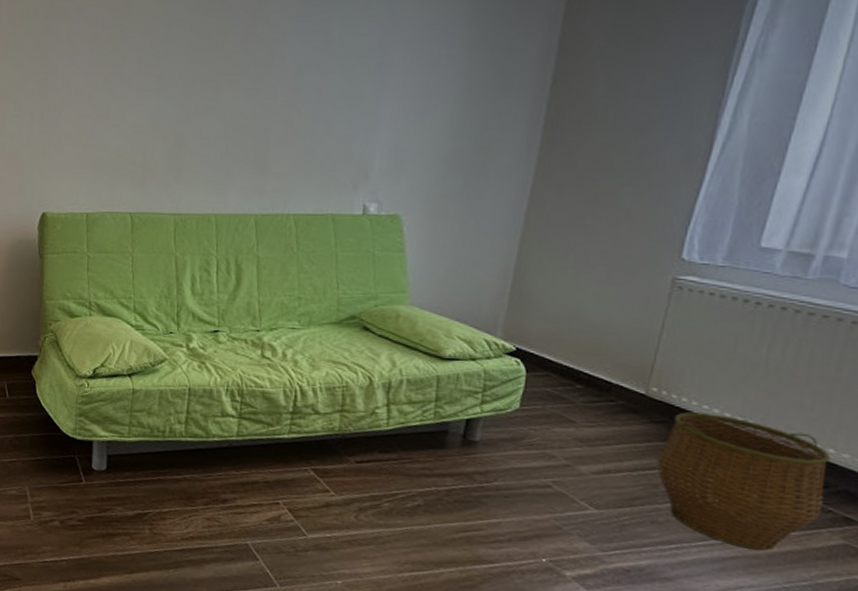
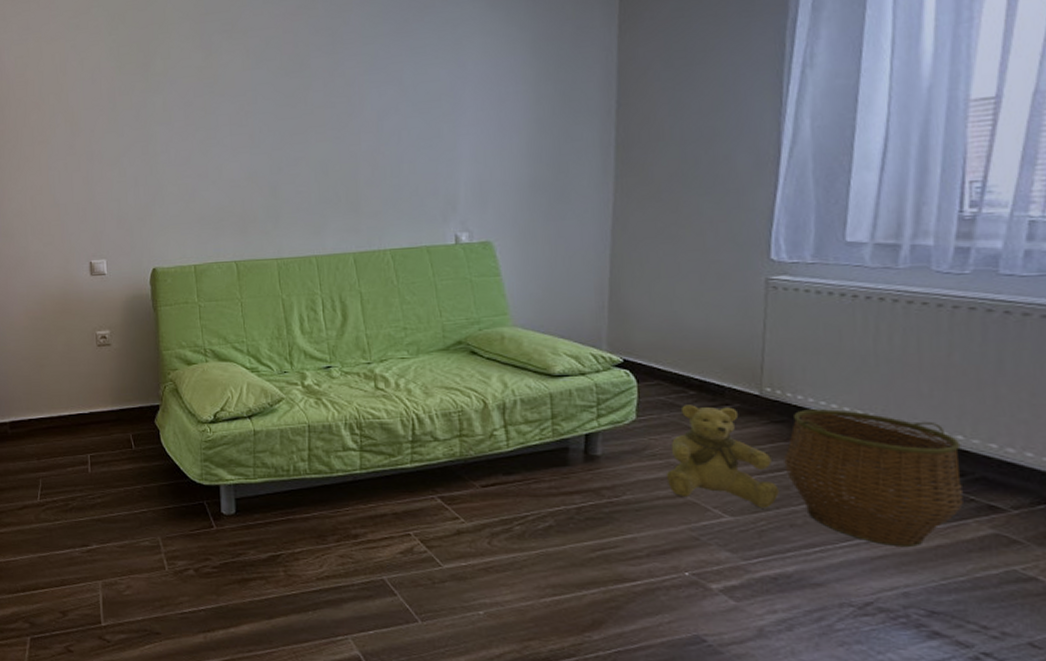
teddy bear: none [540,398,647,504] -> present [667,405,779,508]

